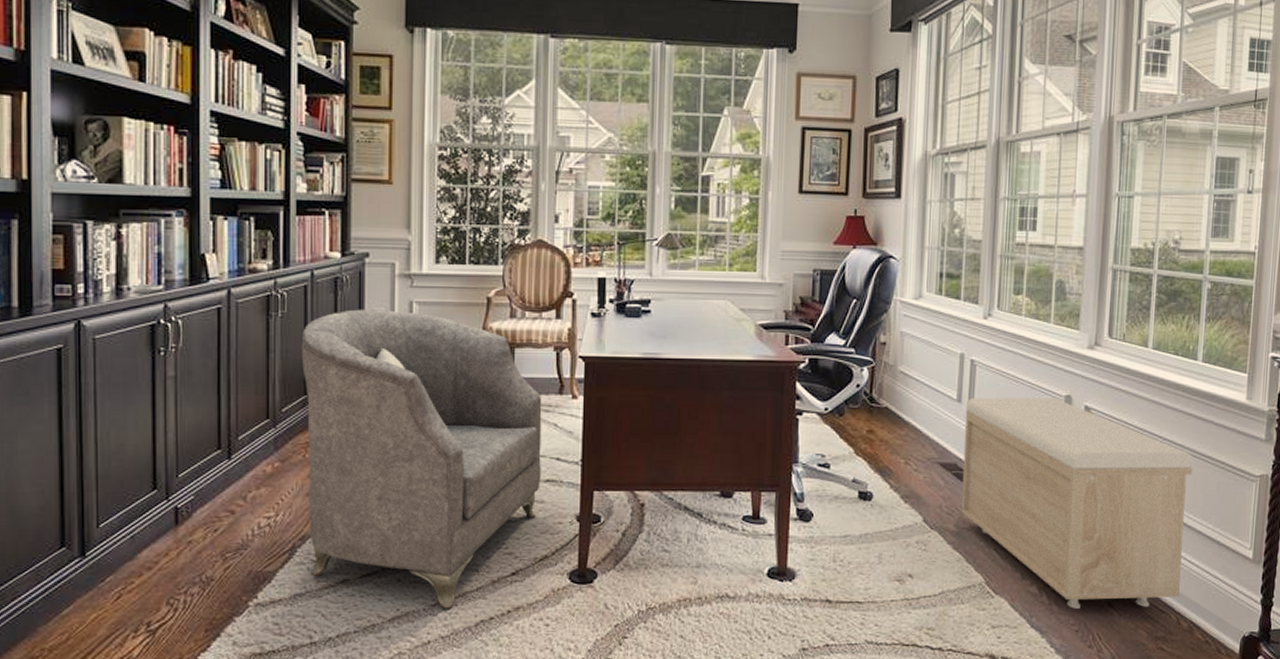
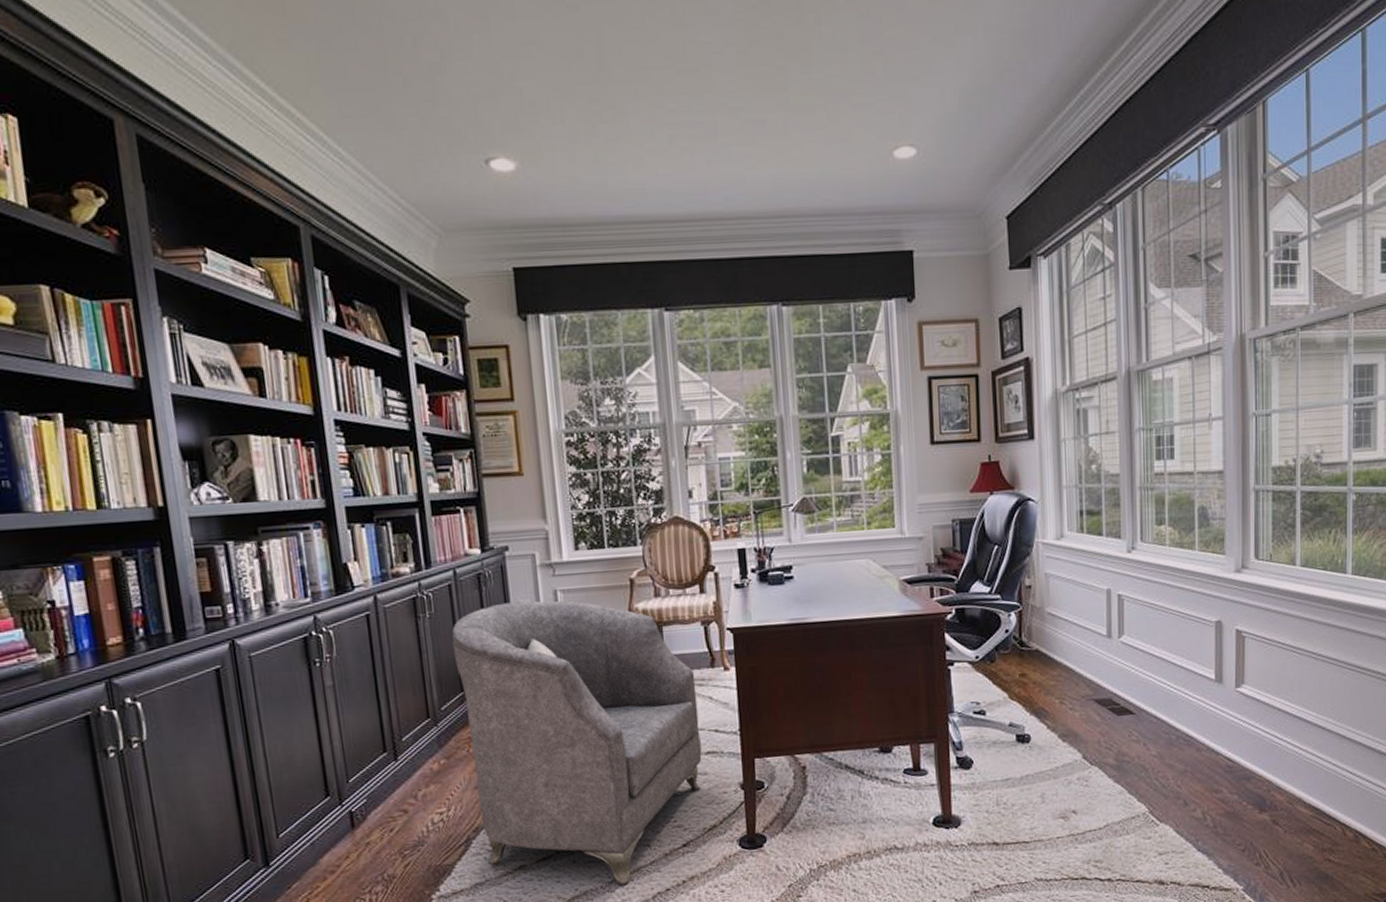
storage bench: present [961,397,1193,609] -> none [1116,624,1349,829]

